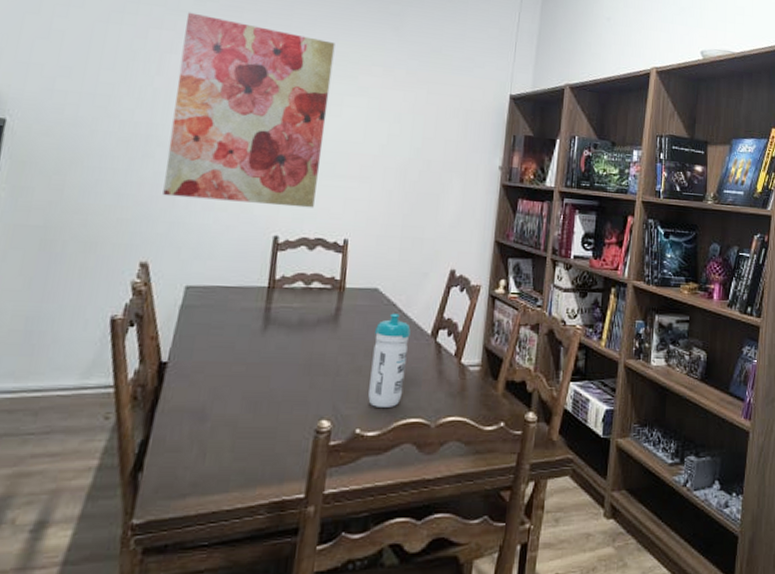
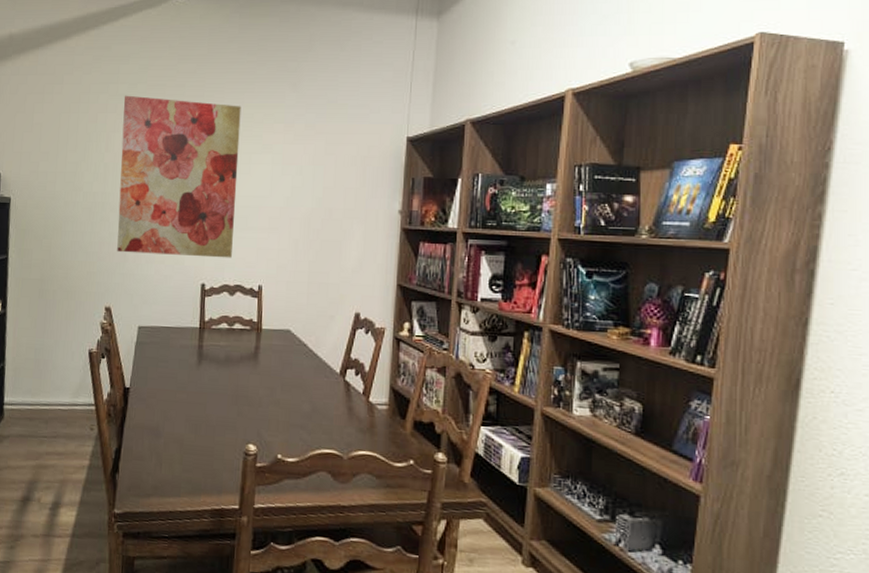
water bottle: present [368,313,411,407] -> none [287,353,321,438]

